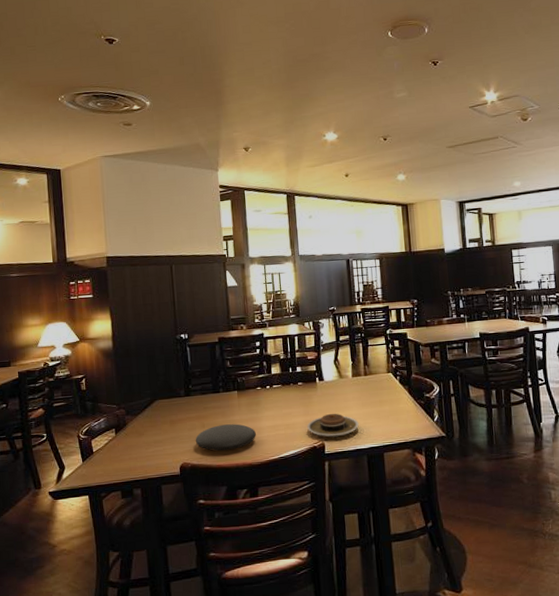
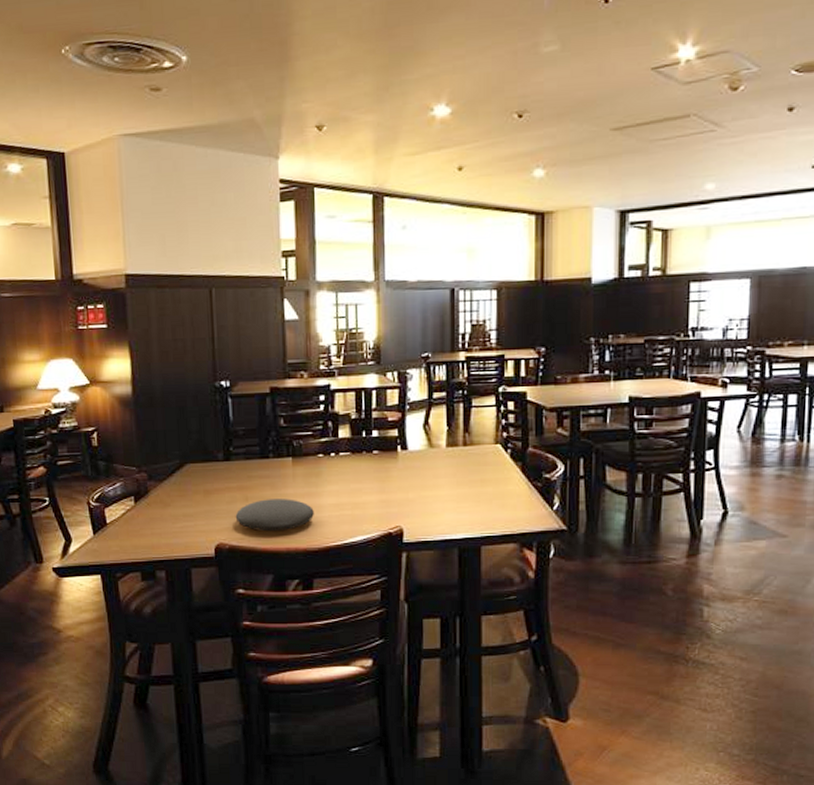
plate: present [307,413,359,438] -> none [381,492,451,523]

